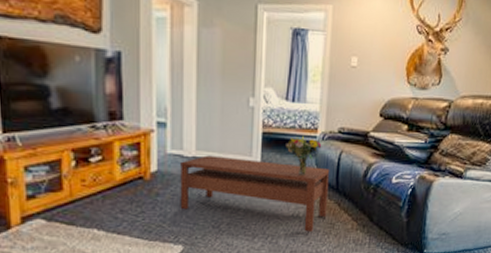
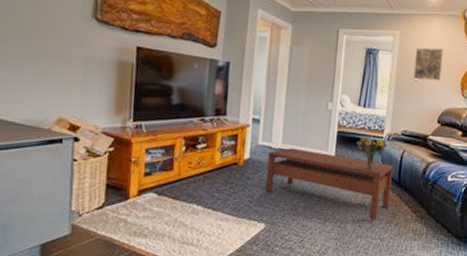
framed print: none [350,25,386,67] -> present [413,47,444,81]

